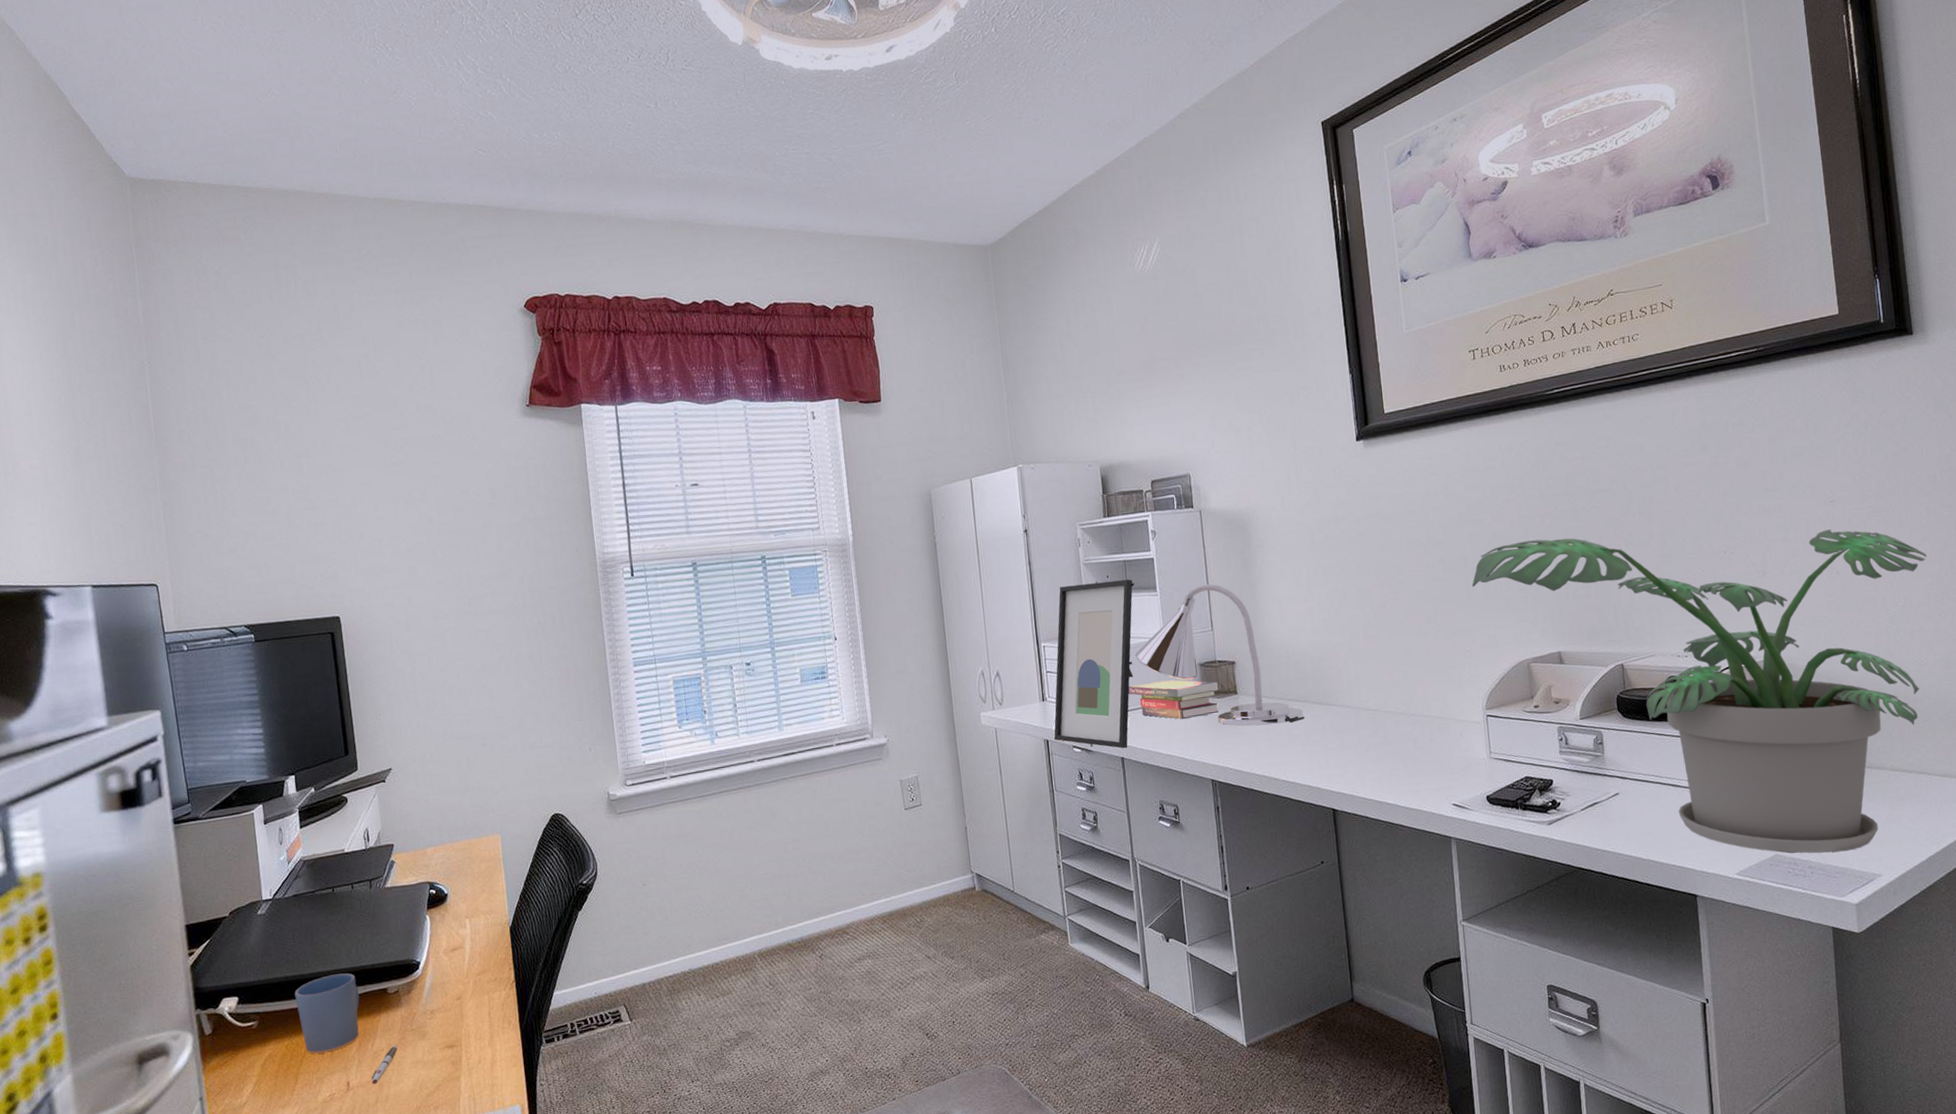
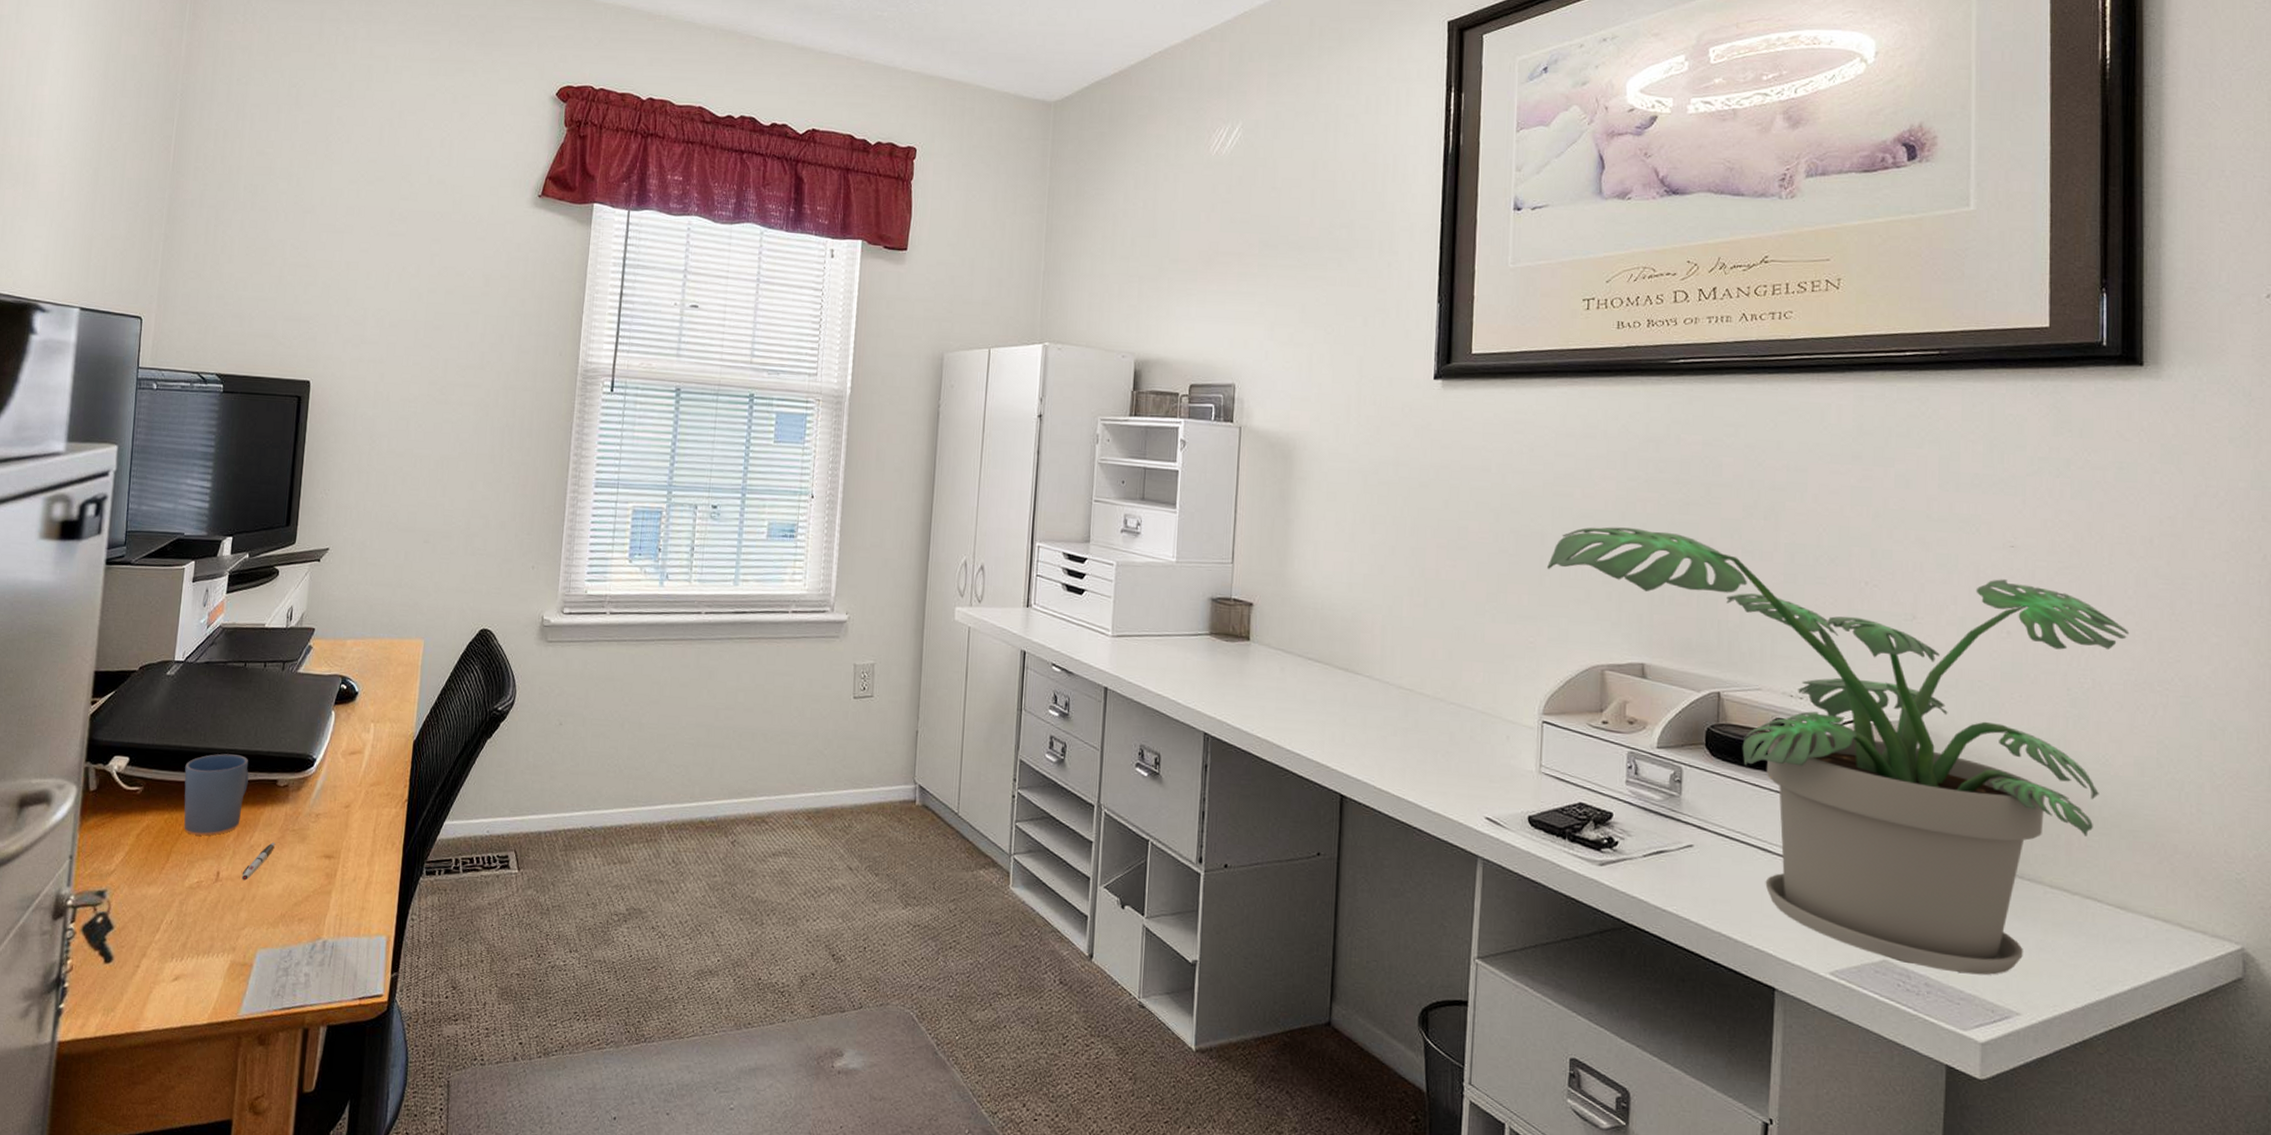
picture frame: present [1053,577,1135,749] -> none [1032,484,1152,679]
books: present [1128,679,1219,720] -> none [1124,608,1229,659]
table lamp: present [1134,583,1304,727] -> none [1139,509,1324,686]

